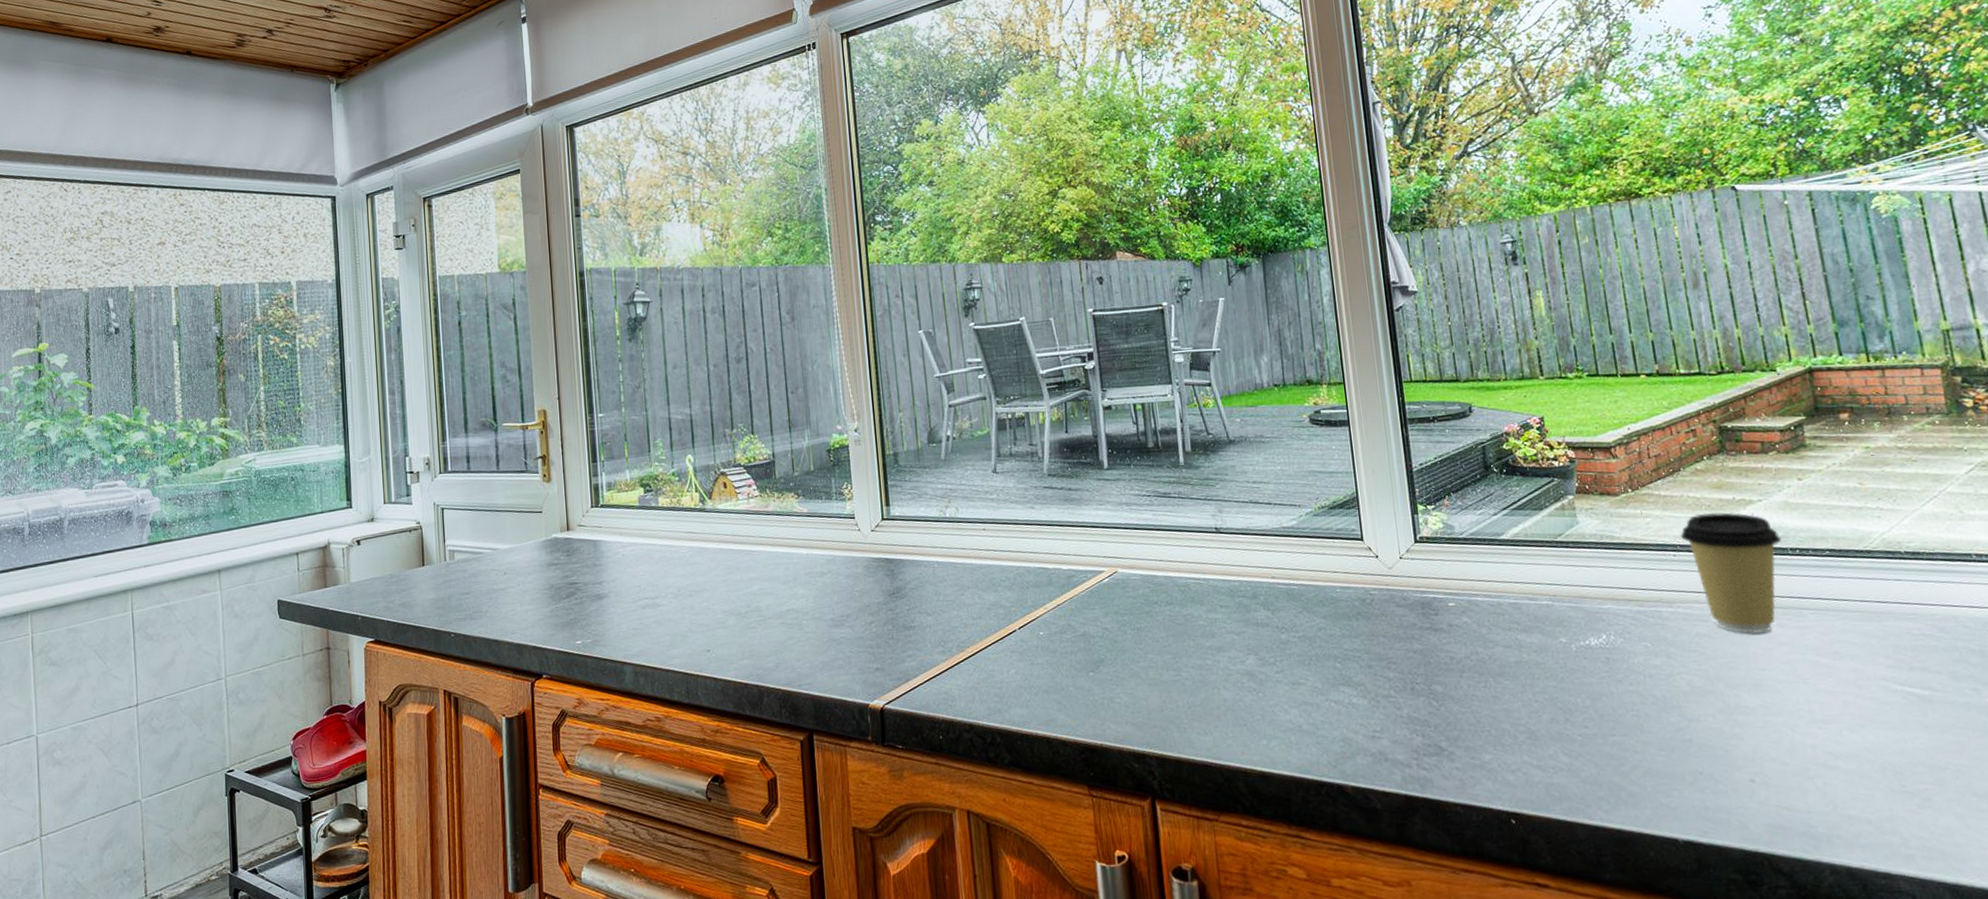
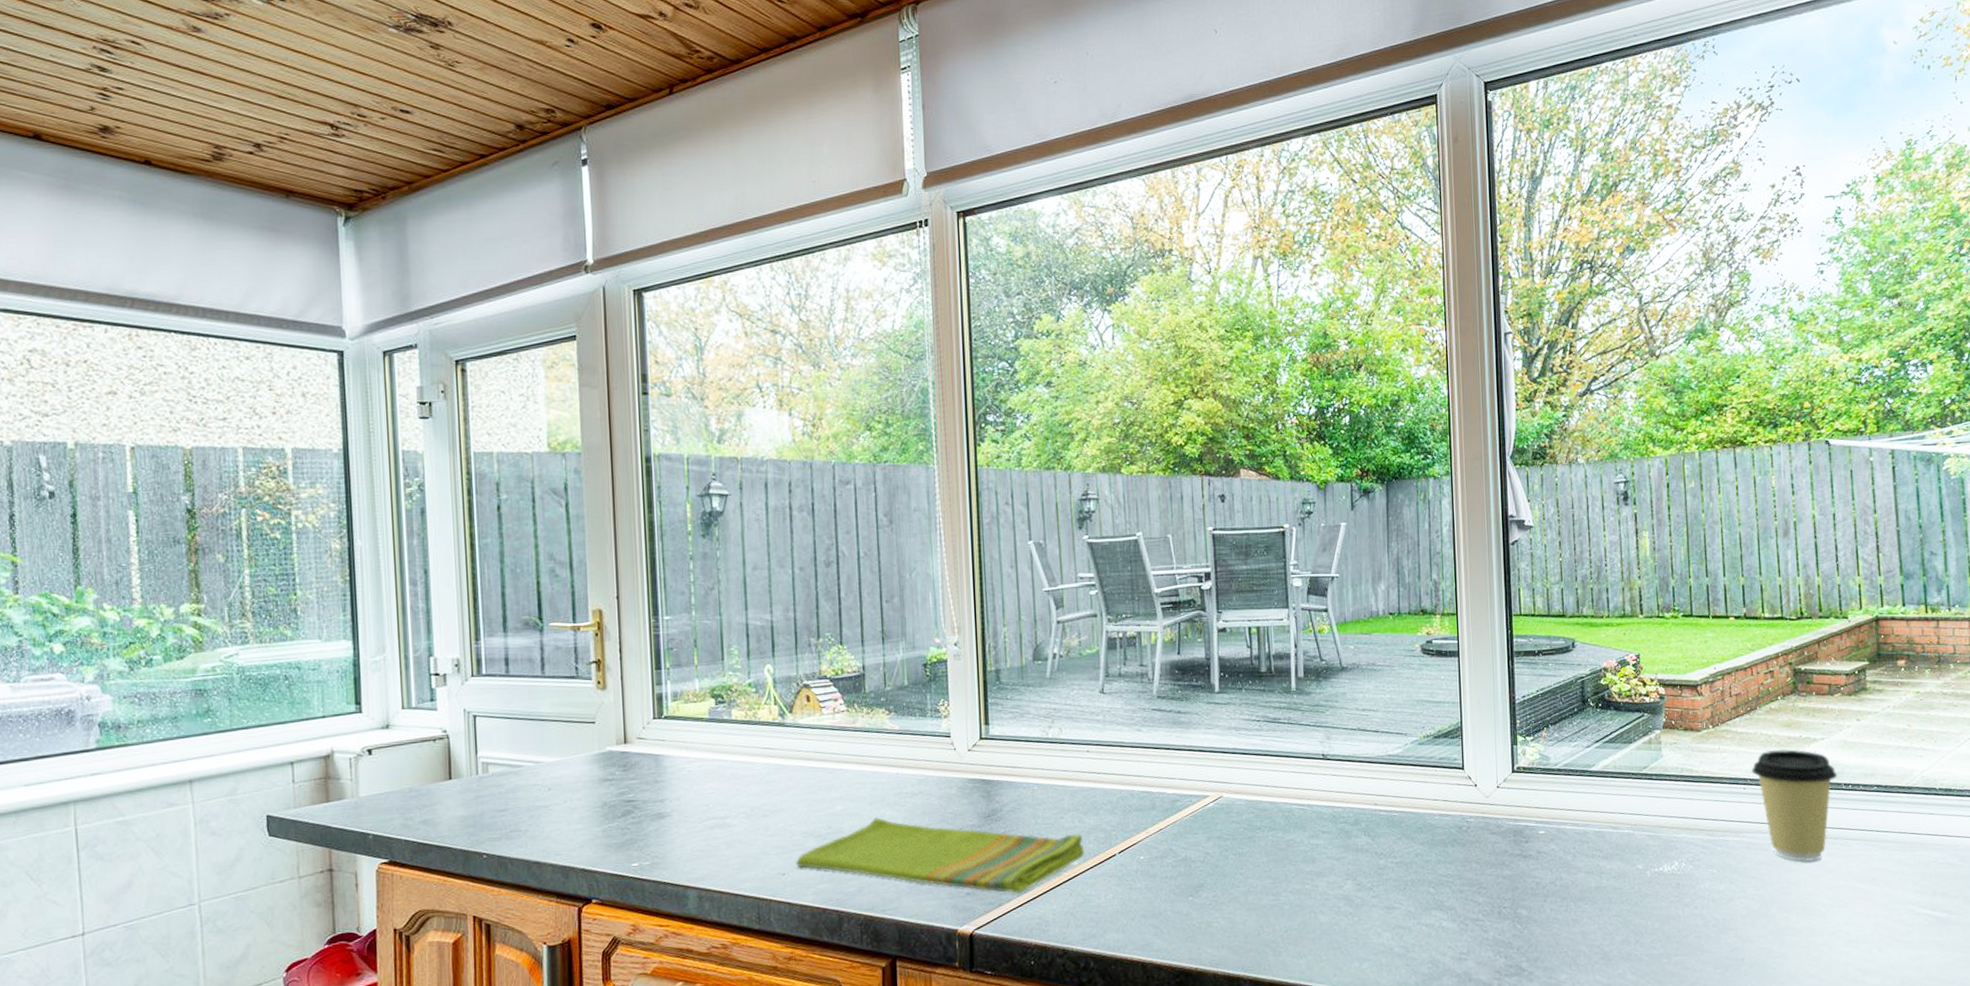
dish towel: none [719,596,986,669] -> present [796,817,1085,893]

